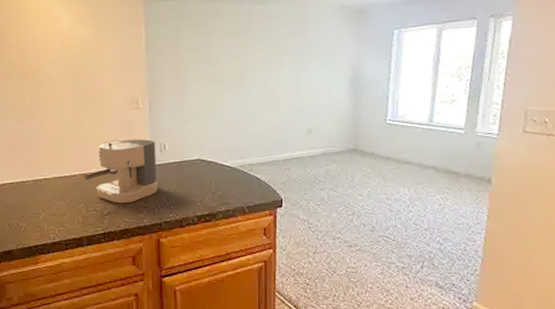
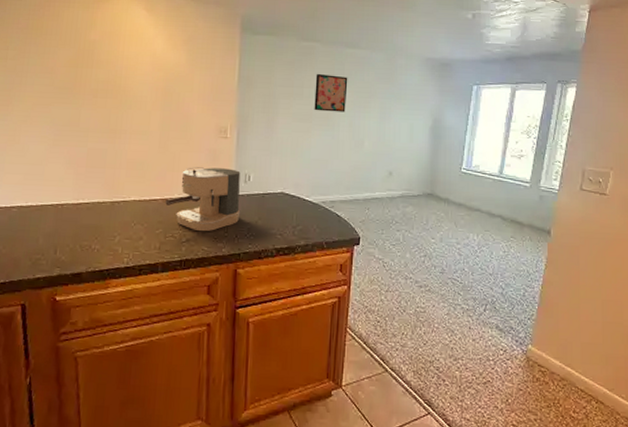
wall art: none [224,34,258,73] -> present [314,73,348,112]

